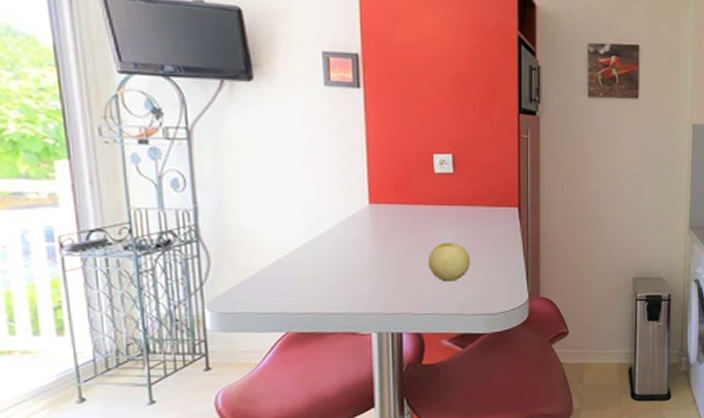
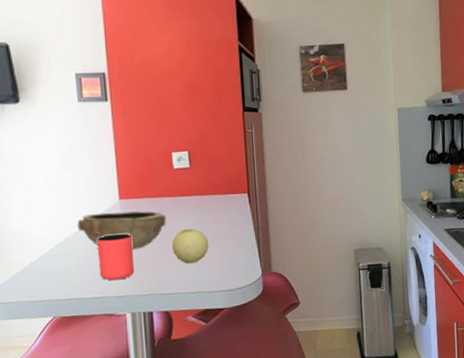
bowl: none [318,217,424,263] -> present [77,211,167,251]
cup: none [341,242,384,296] -> present [97,233,135,281]

